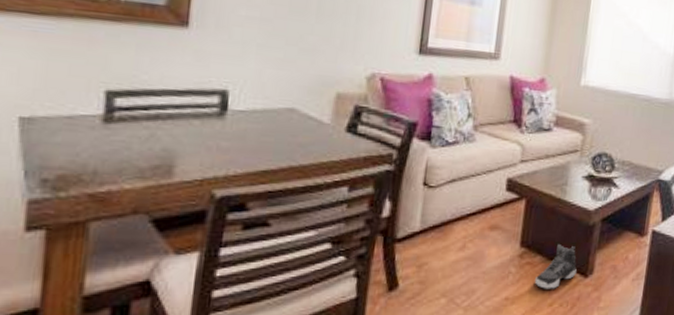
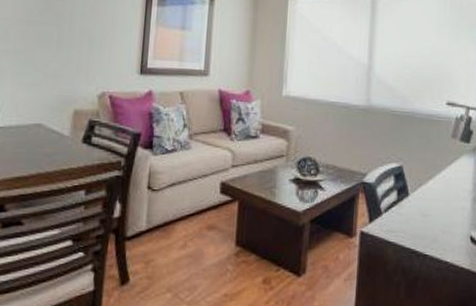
sneaker: present [534,243,577,289] -> none [250,243,290,287]

